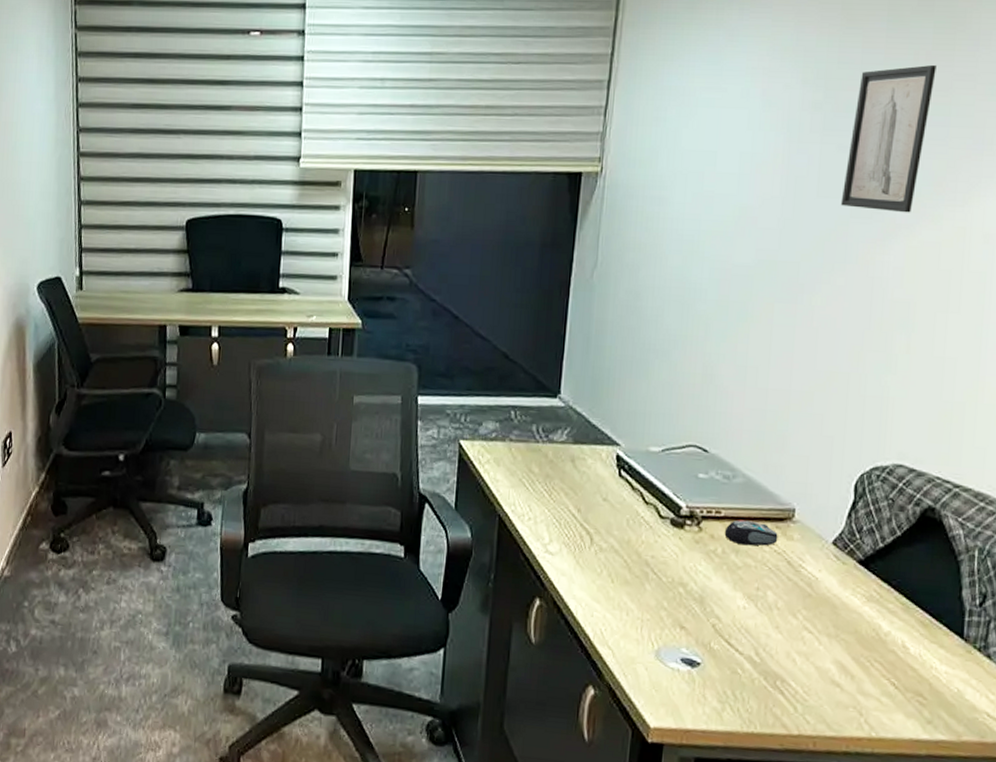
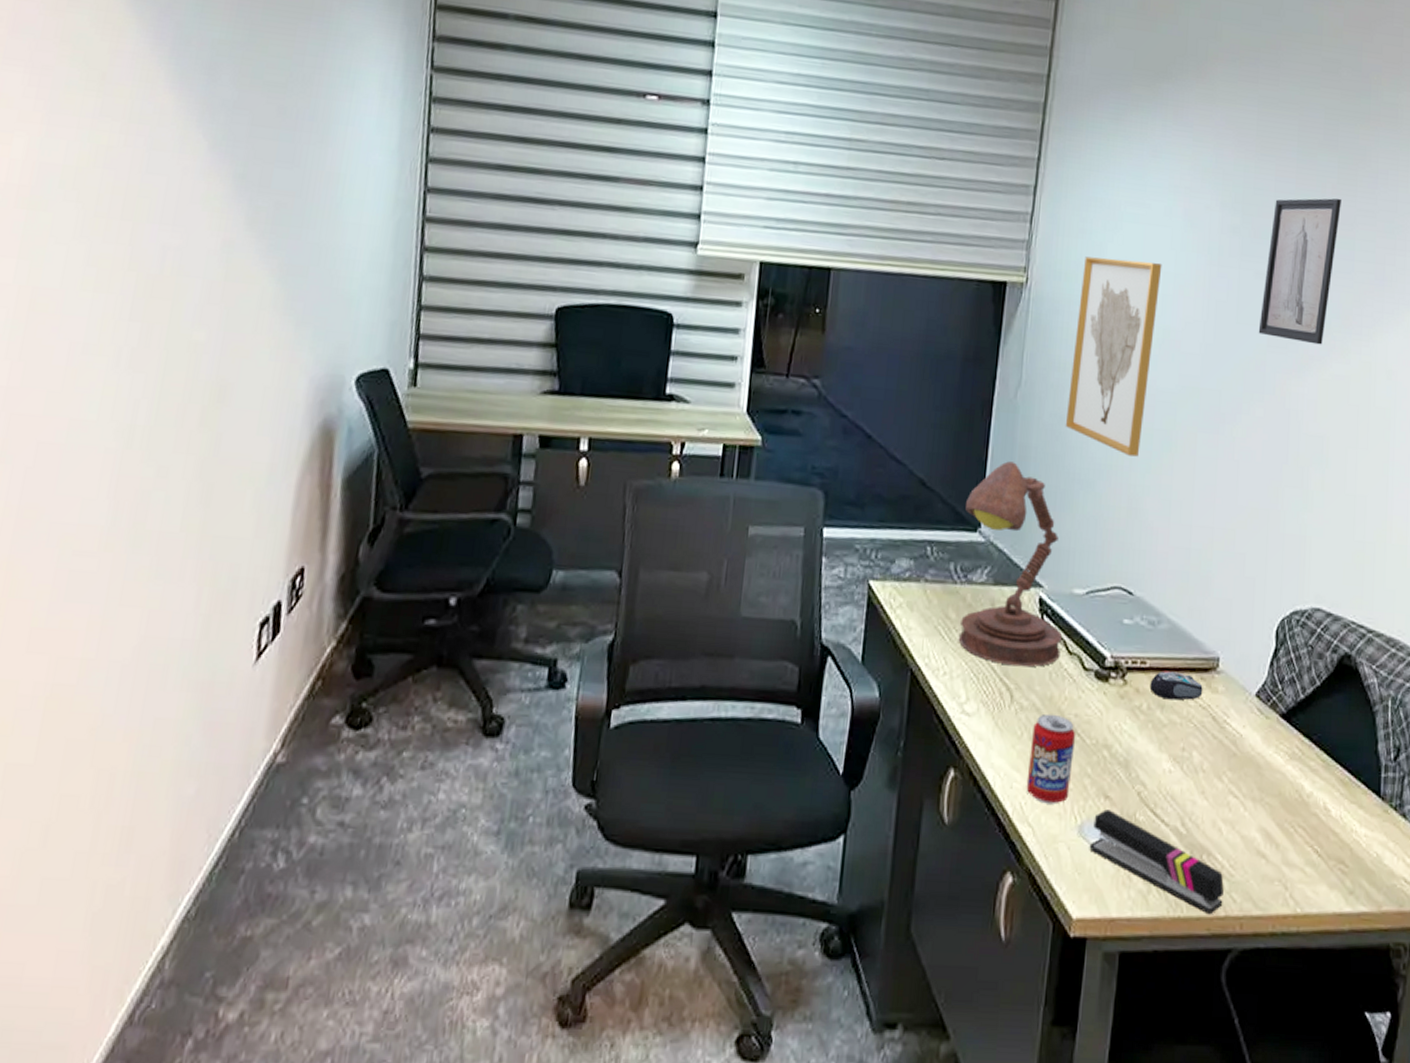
desk lamp: none [541,335,638,515] -> present [958,461,1062,668]
beverage can: none [606,554,653,632] -> present [1026,713,1076,805]
wall art: none [640,143,739,327] -> present [1065,256,1162,457]
stapler: none [666,638,798,733] -> present [1089,809,1224,915]

